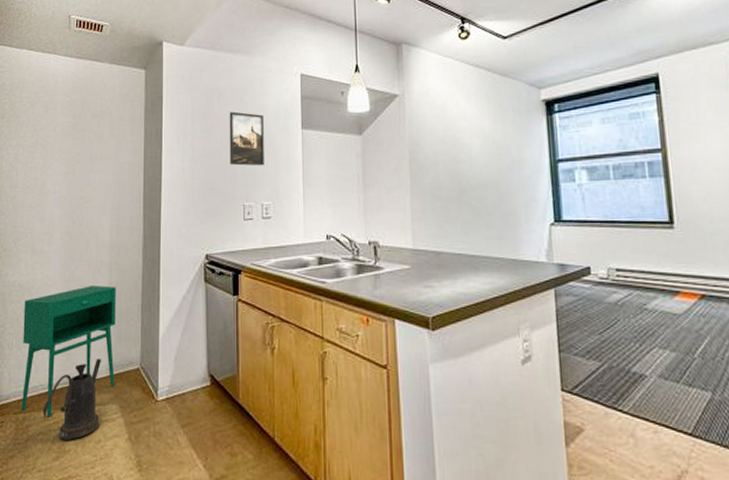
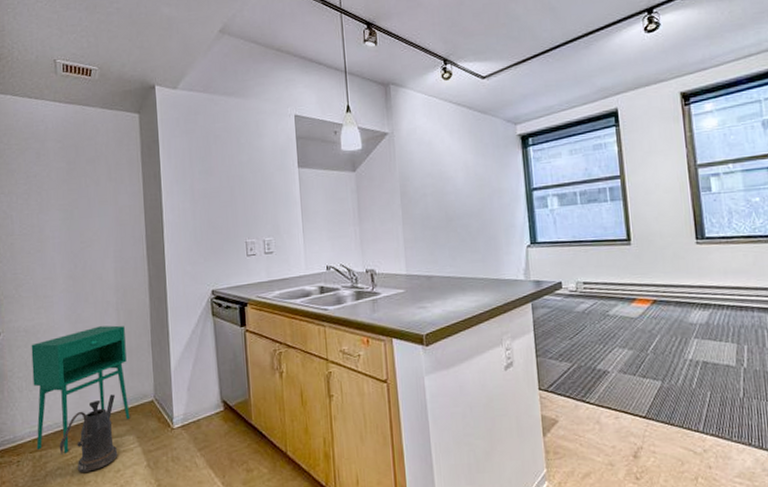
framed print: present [229,111,264,166] -> none [226,153,264,205]

